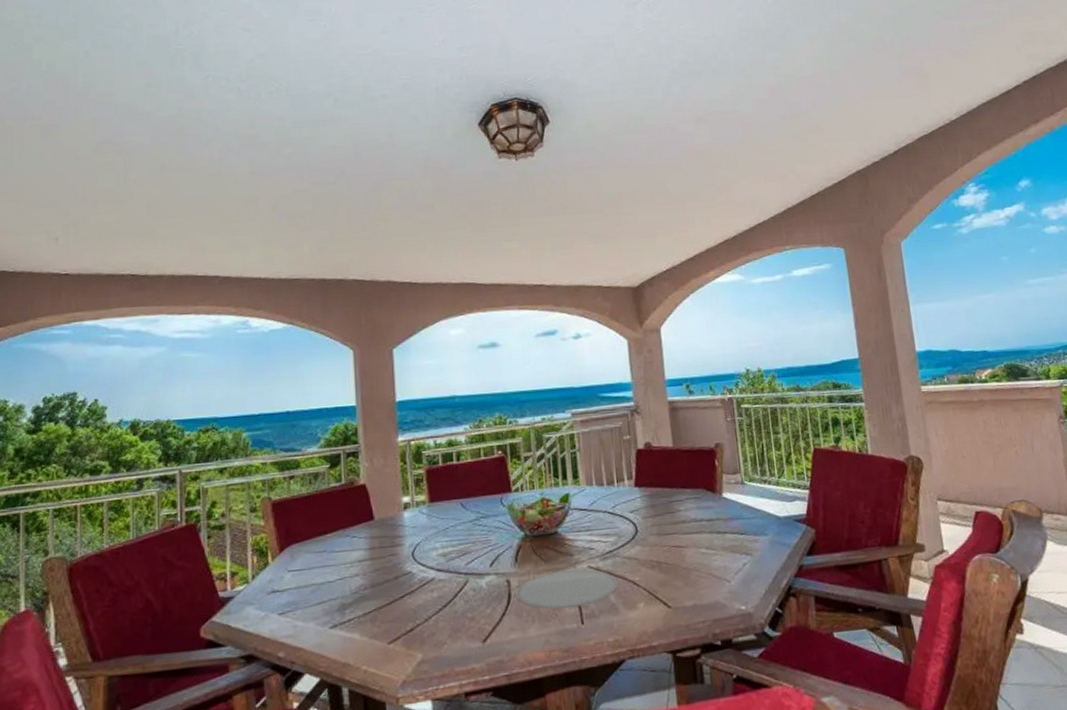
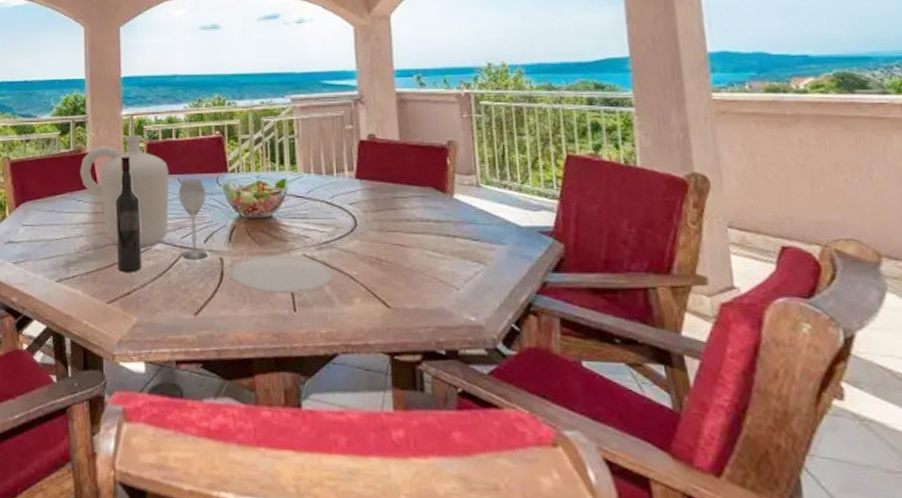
water jug: none [353,460,452,581] -> present [80,134,170,248]
wine bottle: none [393,484,426,608] -> present [115,156,142,272]
wineglass: none [461,501,493,586] -> present [178,179,207,260]

